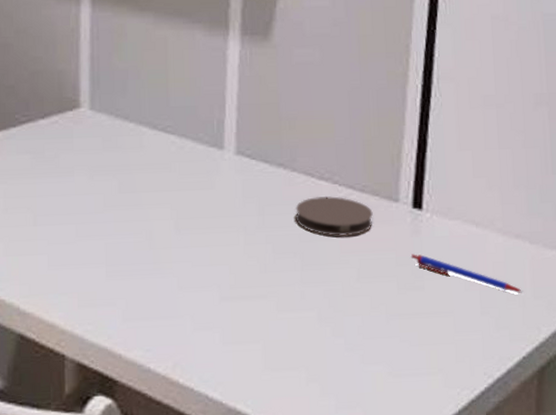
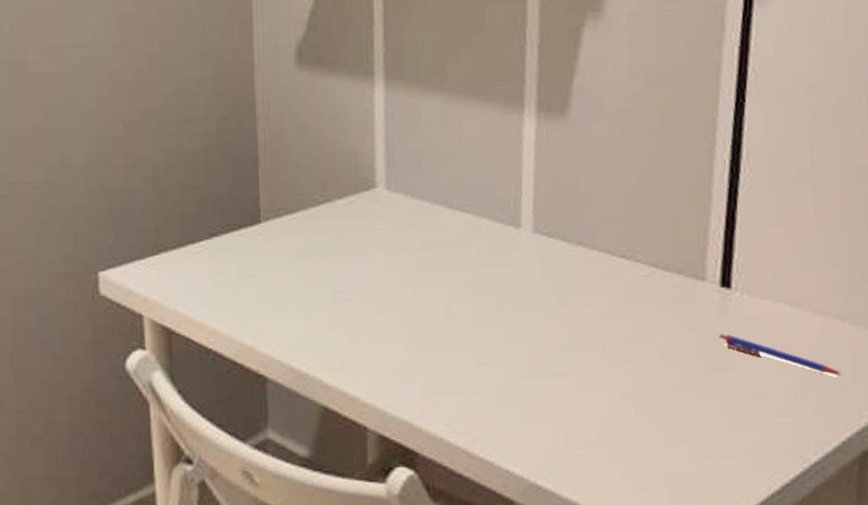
coaster: present [295,195,373,236] -> none [595,274,678,315]

